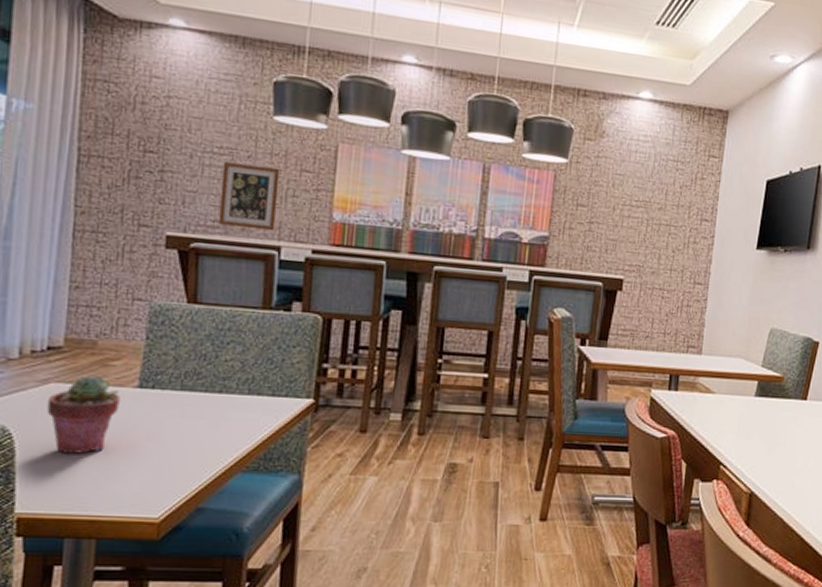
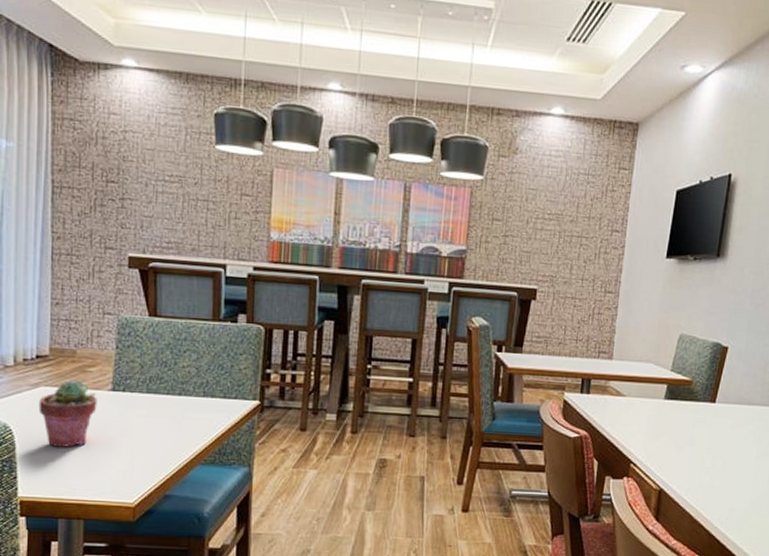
wall art: present [218,162,280,231] -> none [172,189,223,251]

